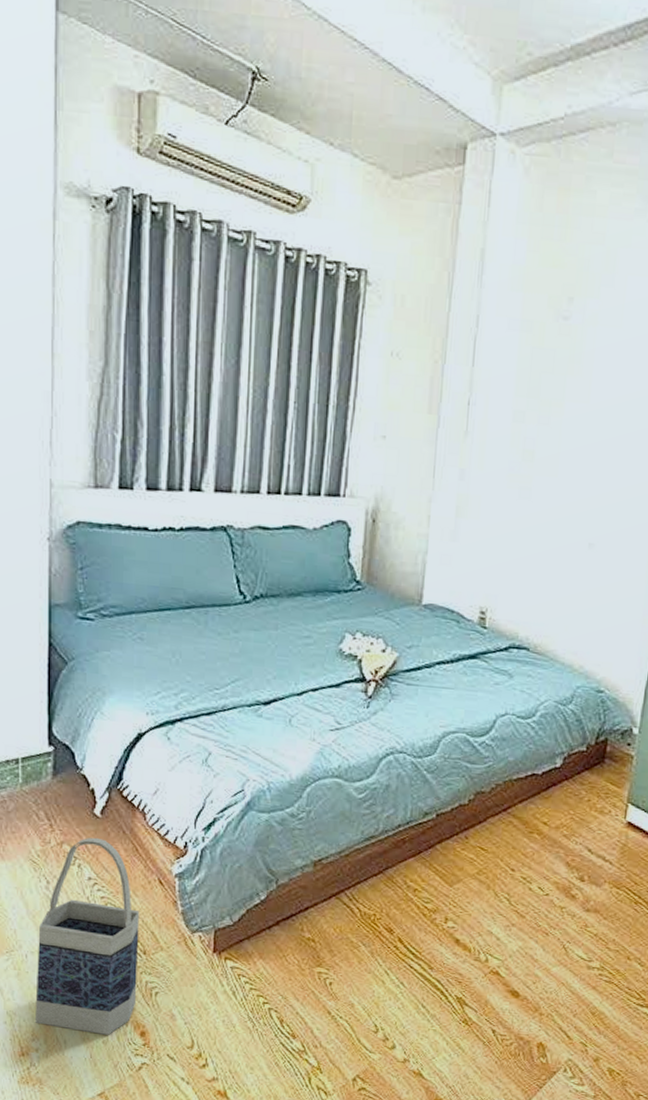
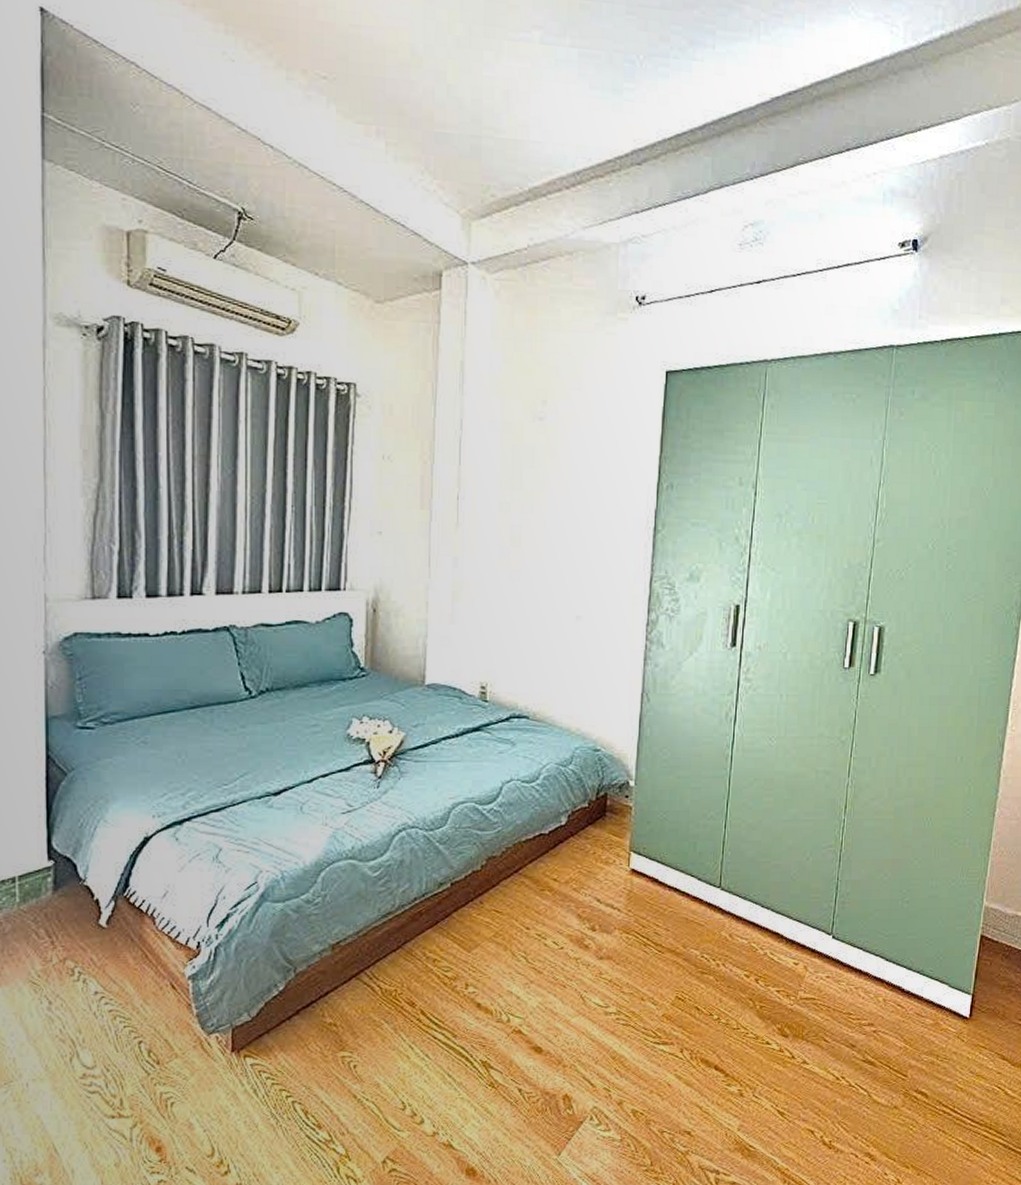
bag: present [35,837,140,1035] -> none [38,949,152,1157]

